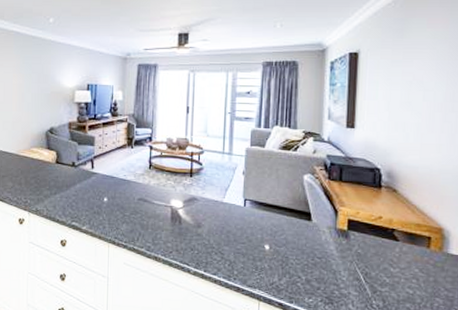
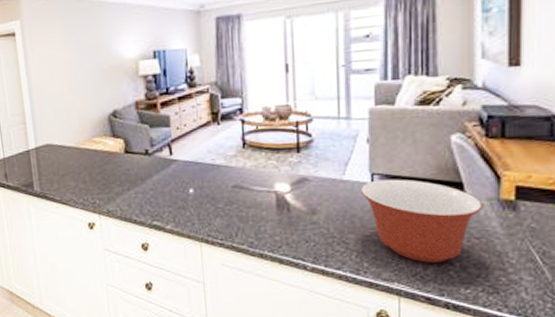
mixing bowl: none [235,204,324,275] -> present [360,179,483,263]

